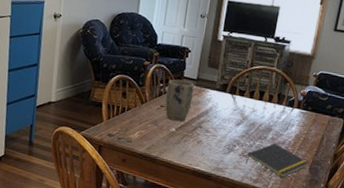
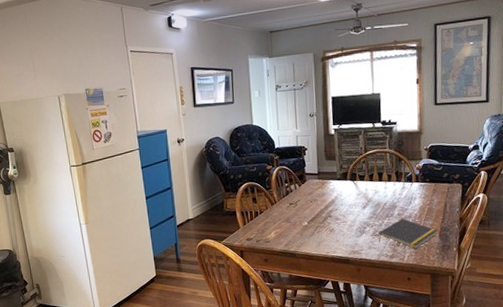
plant pot: present [165,79,194,122] -> none [292,176,318,216]

